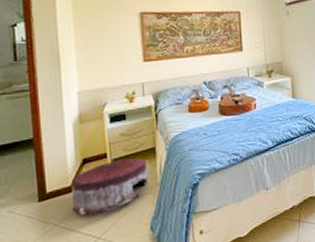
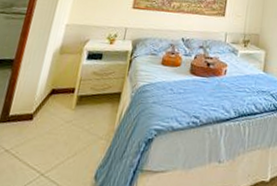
pouf: present [71,158,148,216] -> none [26,96,110,151]

